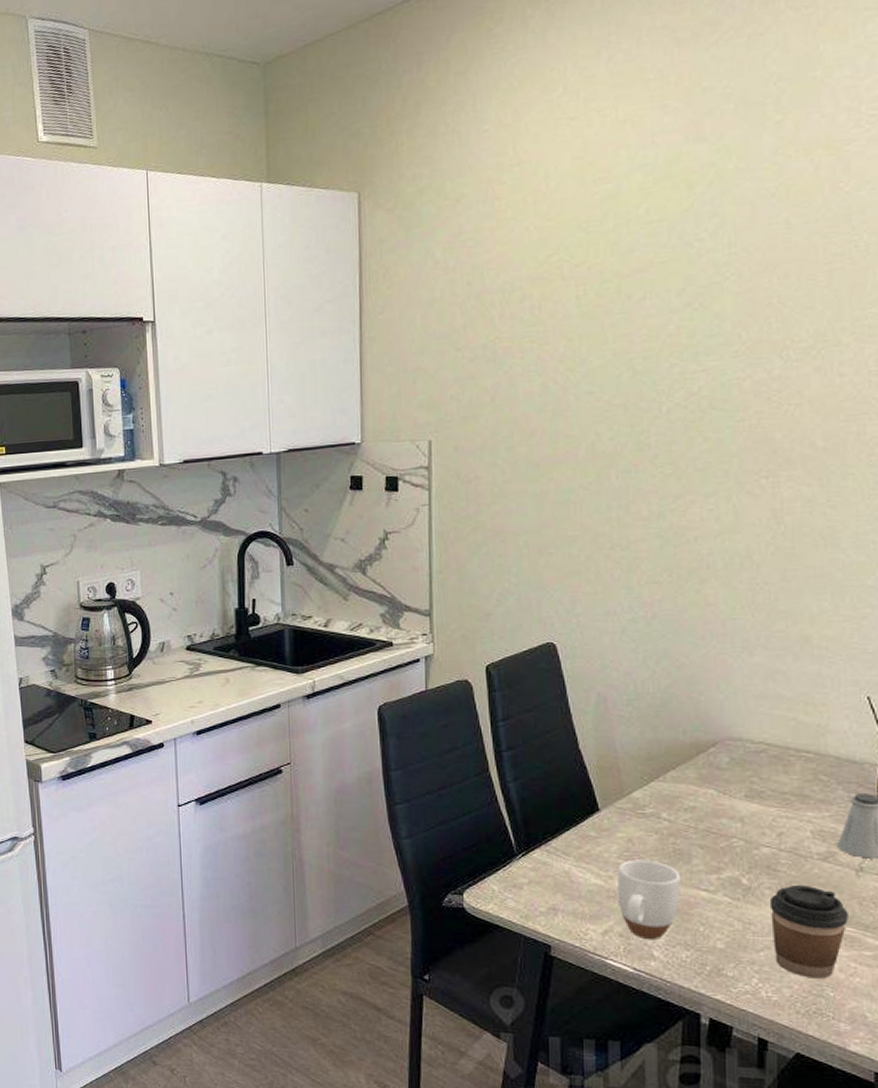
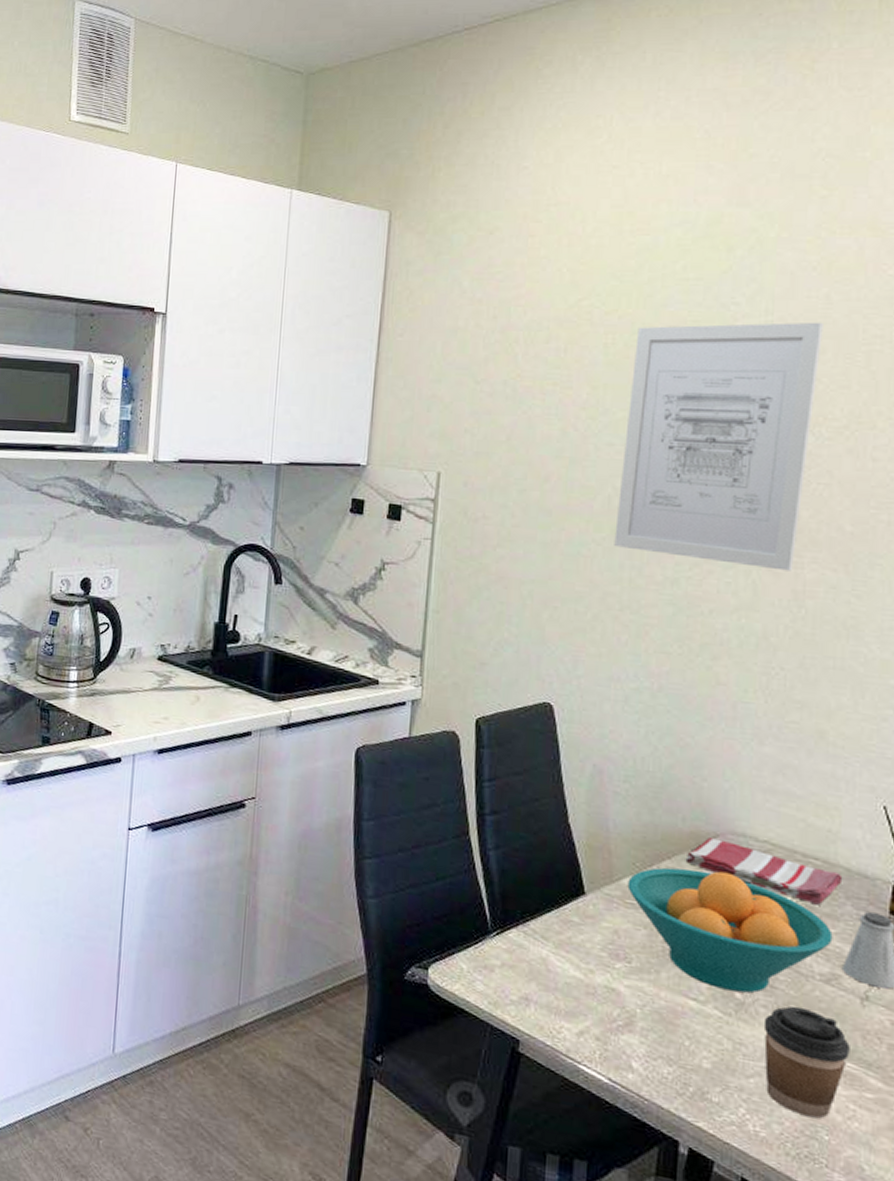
wall art: none [600,247,785,492] -> present [614,322,823,571]
mug: present [618,859,681,940] -> none [598,954,668,1049]
fruit bowl: none [637,774,827,879] -> present [627,867,833,993]
dish towel: none [688,746,834,793] -> present [685,838,843,906]

